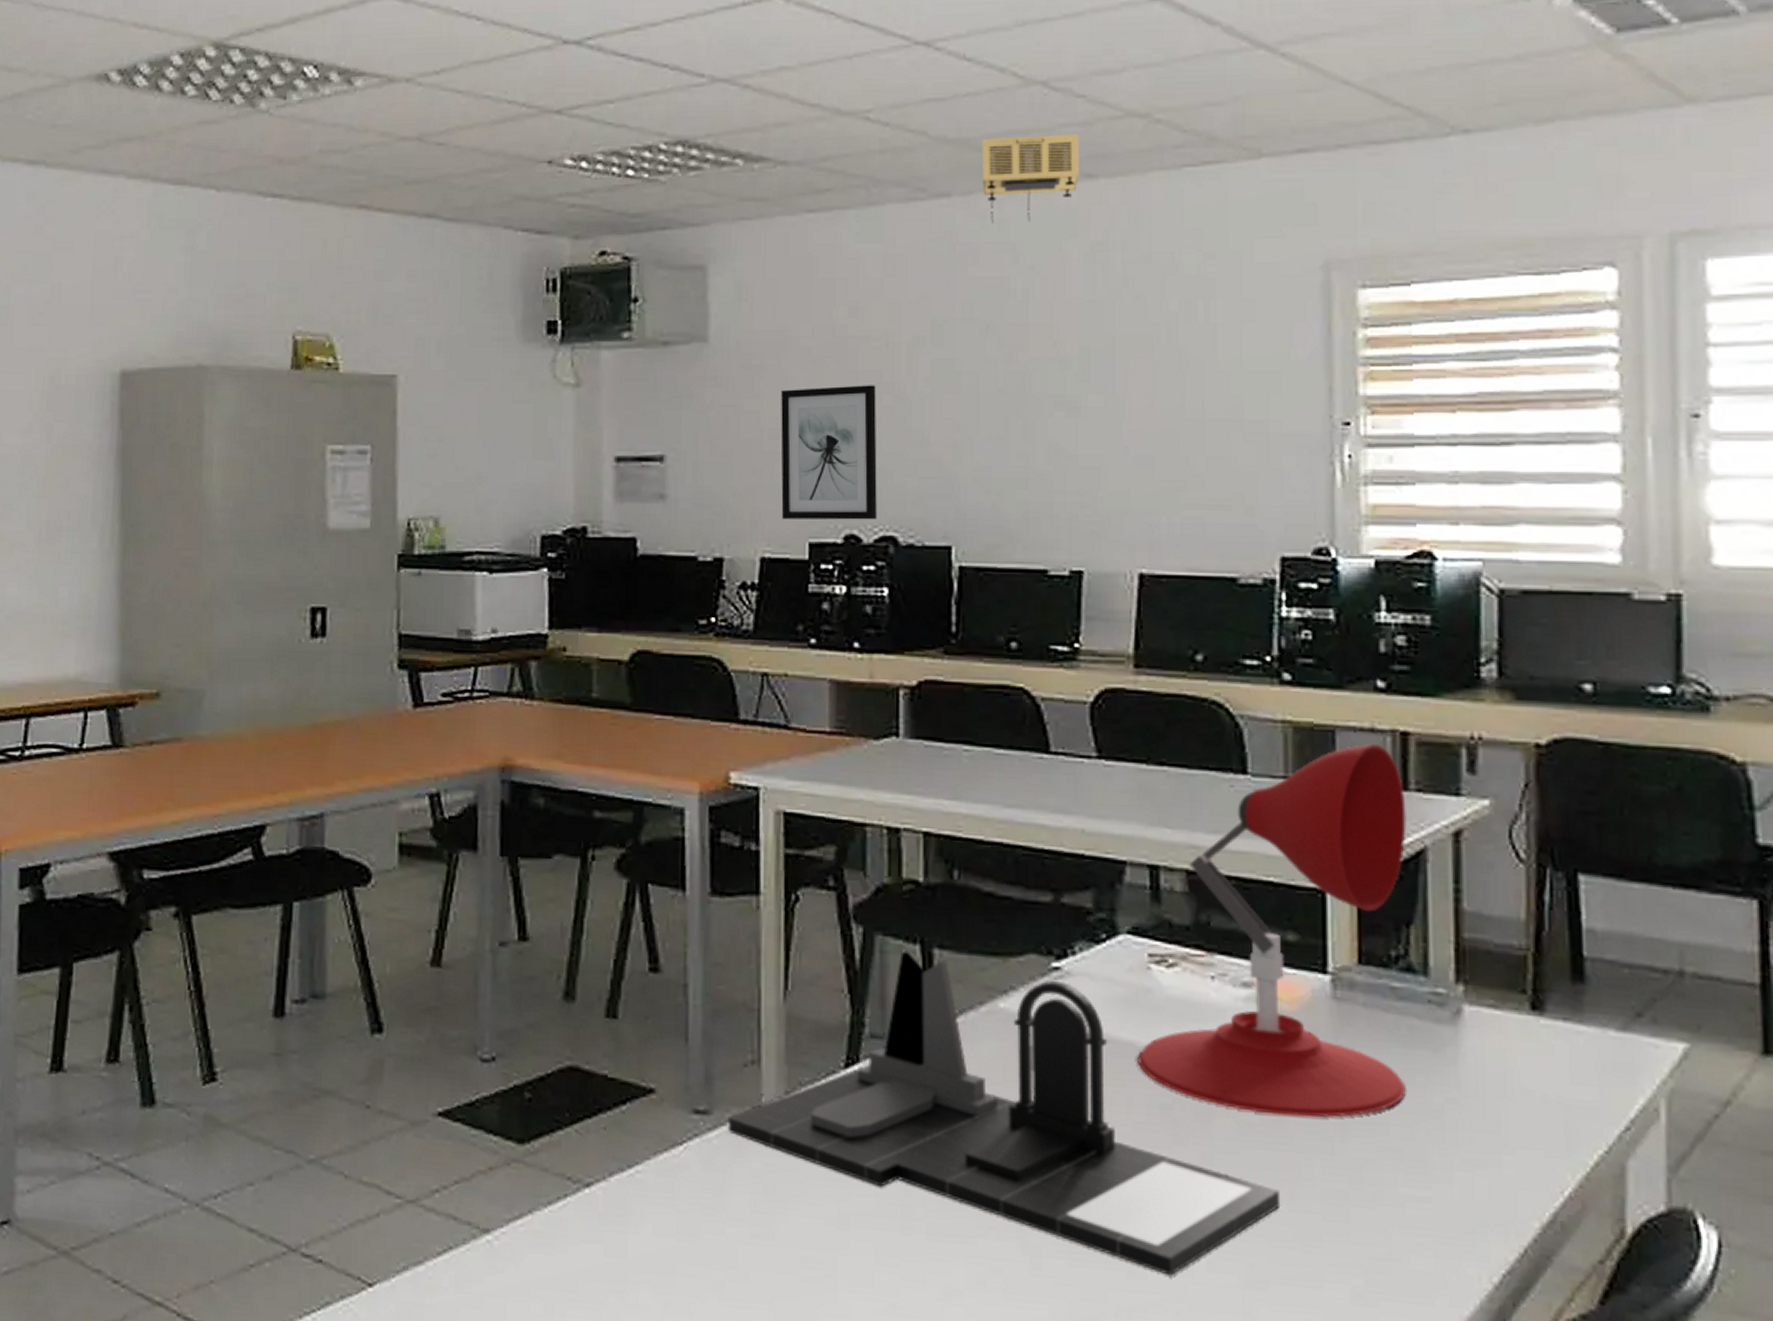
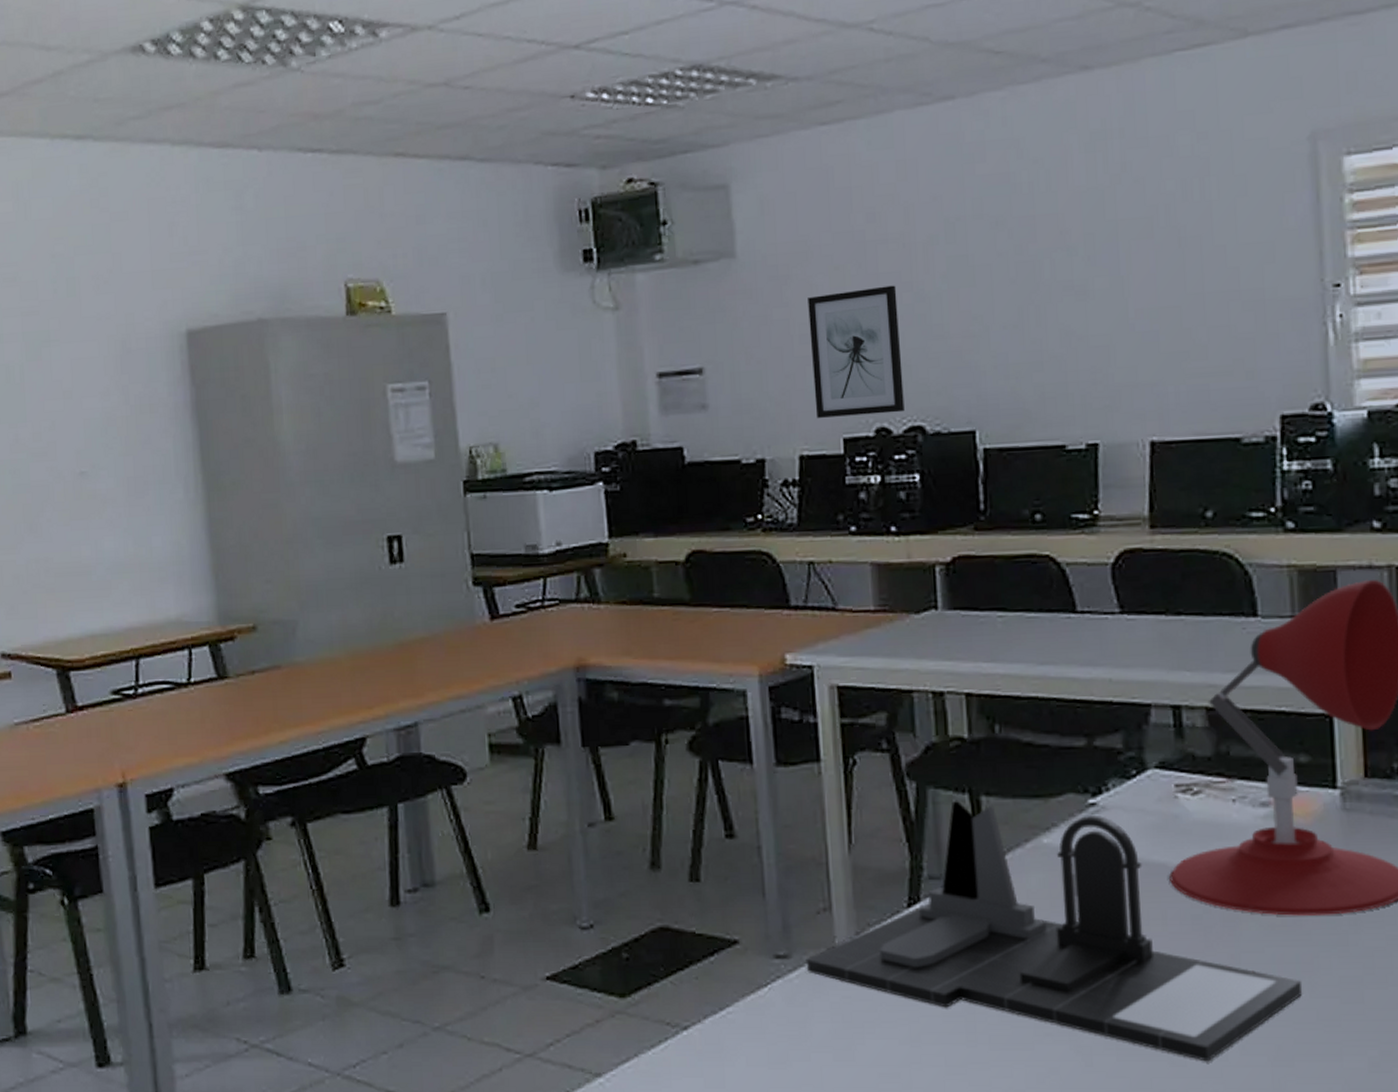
projector: present [982,133,1079,223] -> none [981,27,1076,121]

